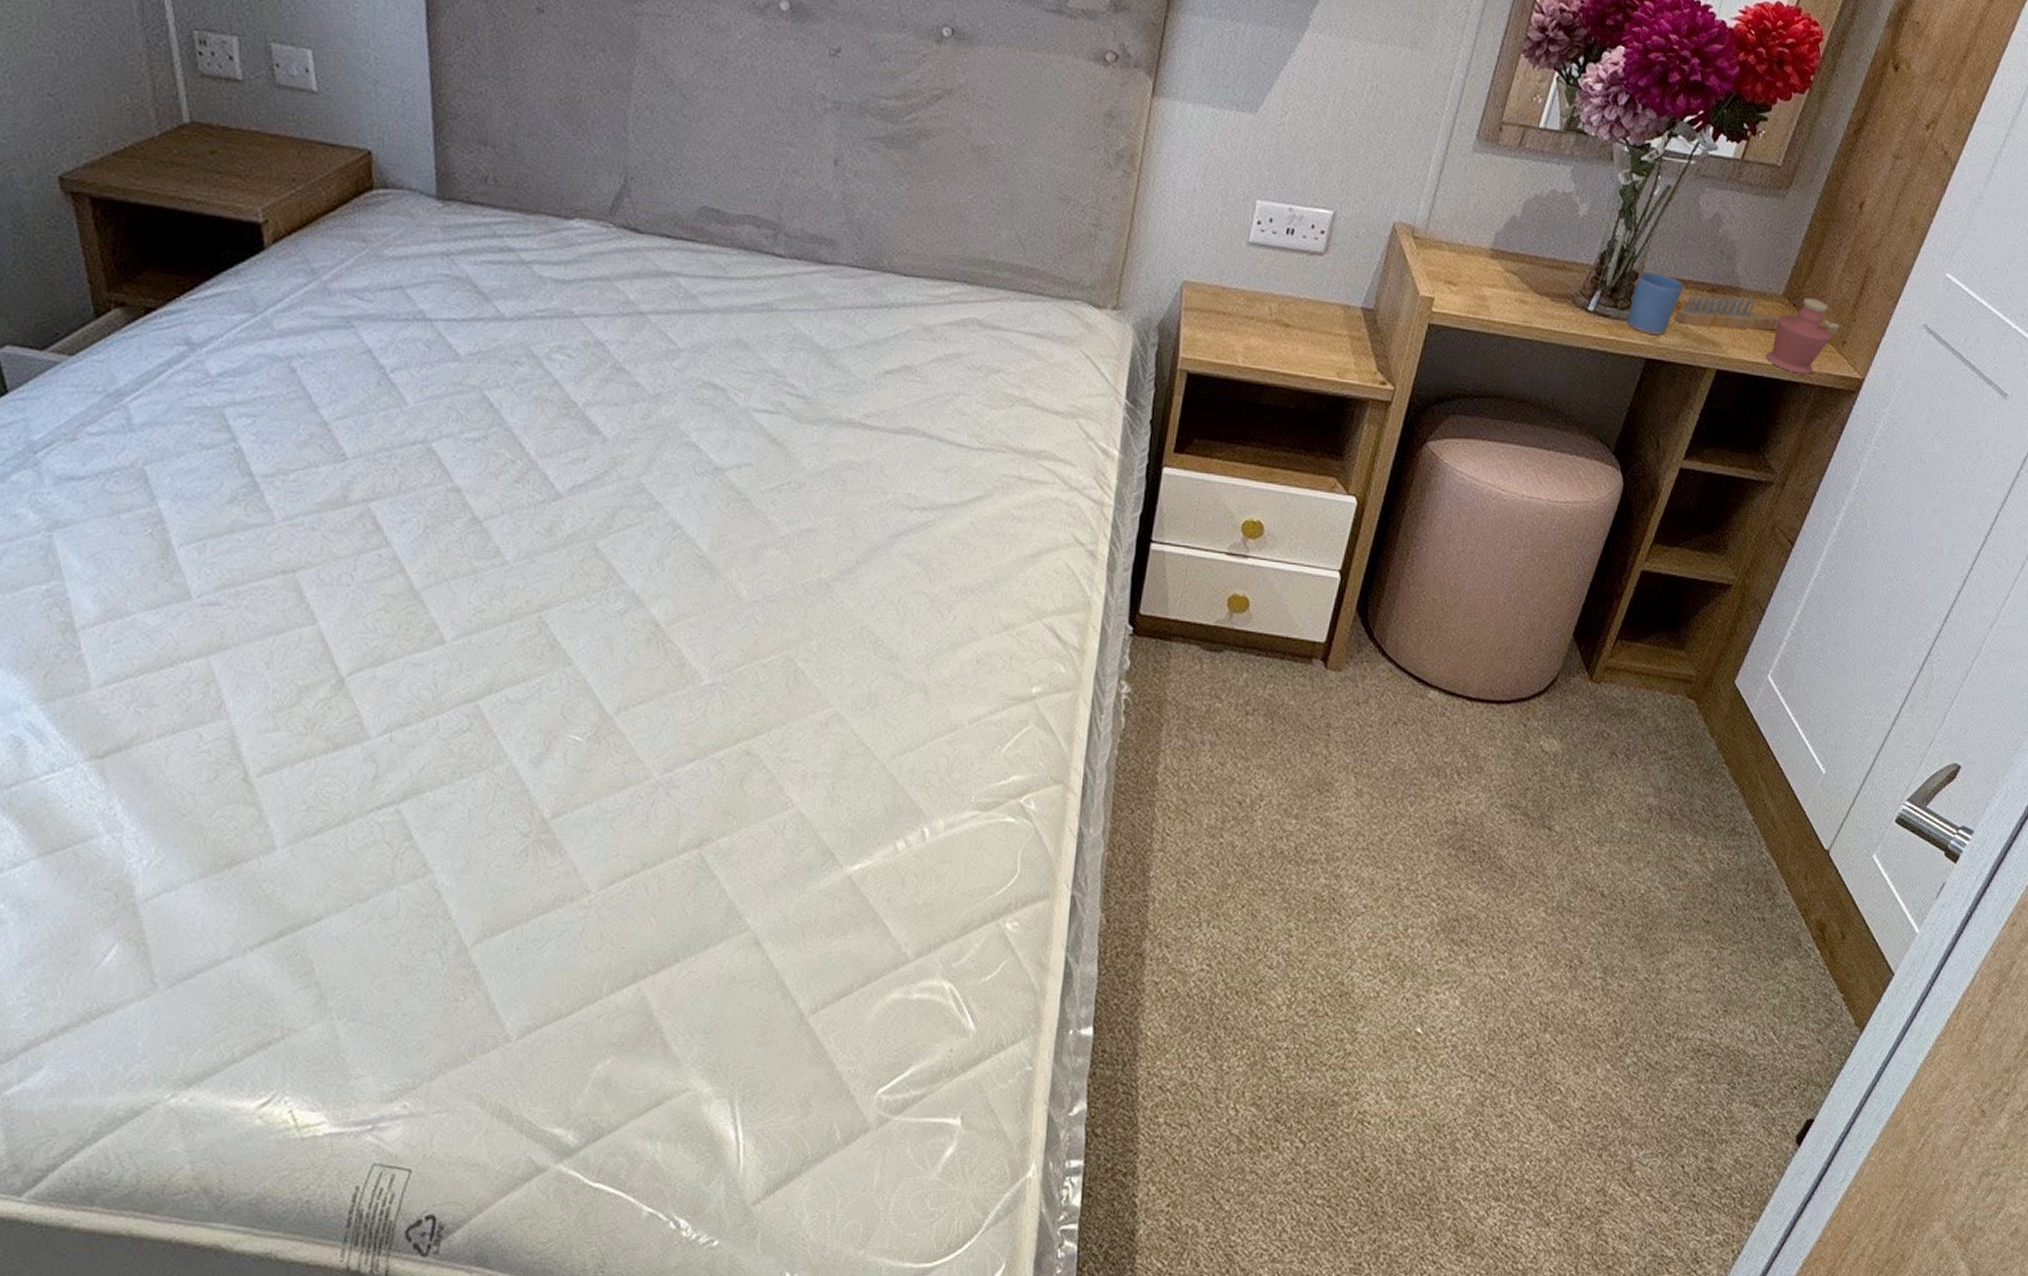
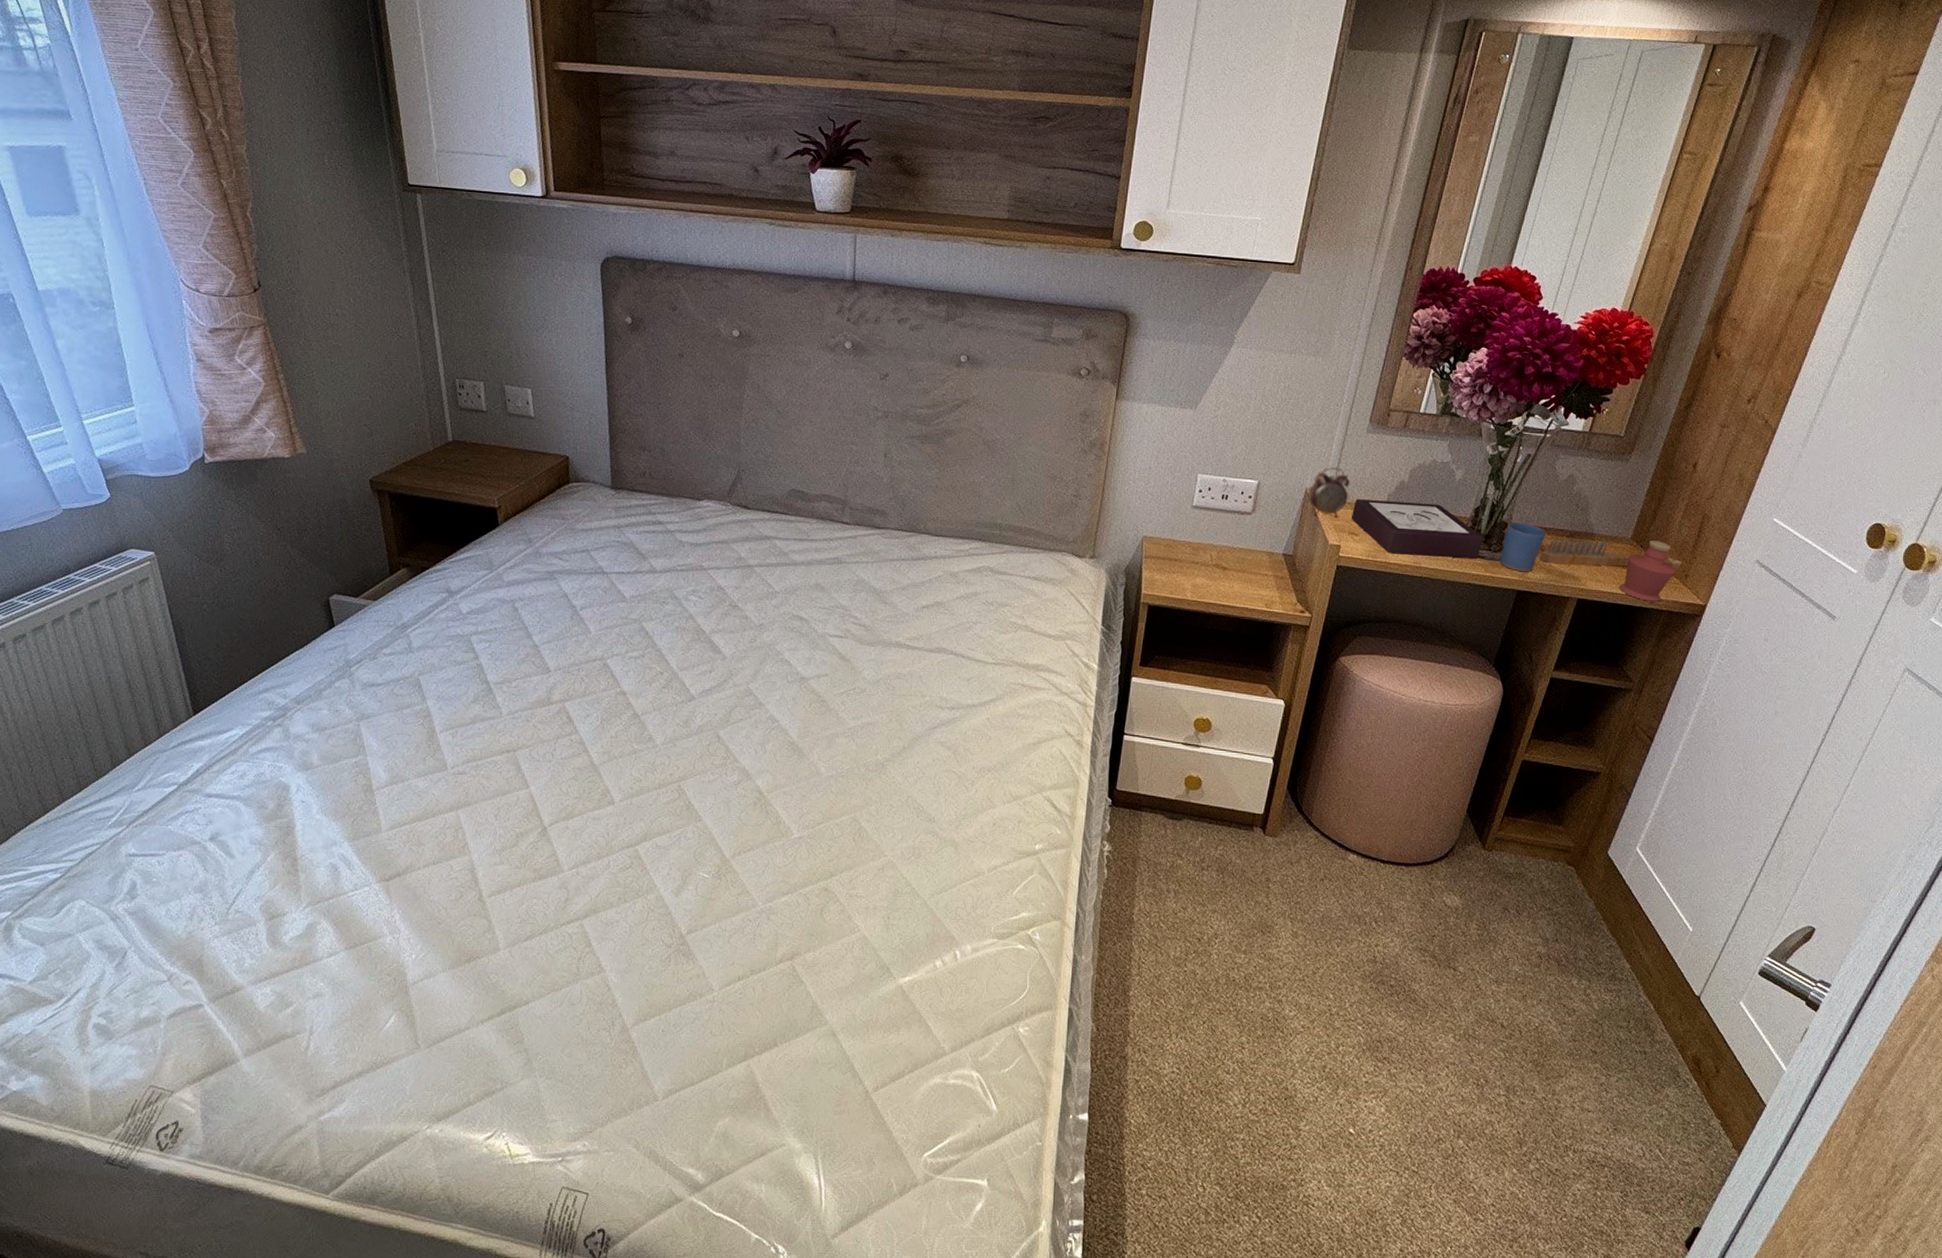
alarm clock: none [1396,195,1449,260] -> present [1308,467,1350,516]
jewelry box: none [1449,238,1609,318] -> present [1352,499,1483,559]

